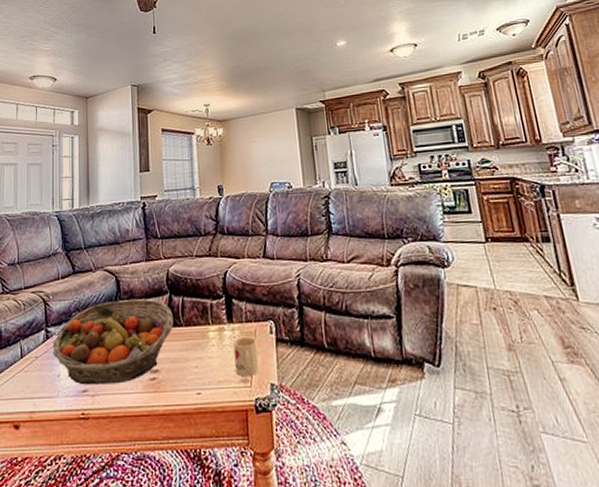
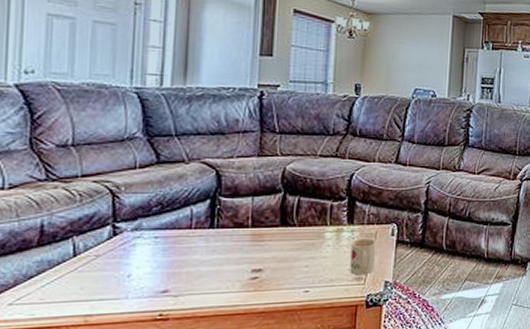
fruit basket: present [52,298,174,385] -> none [121,195,286,286]

